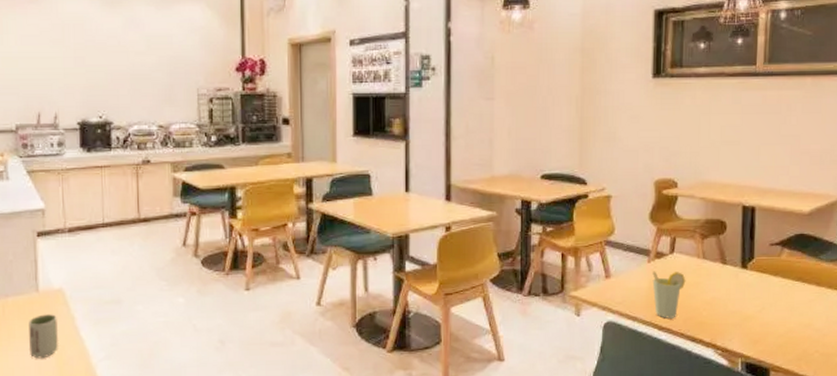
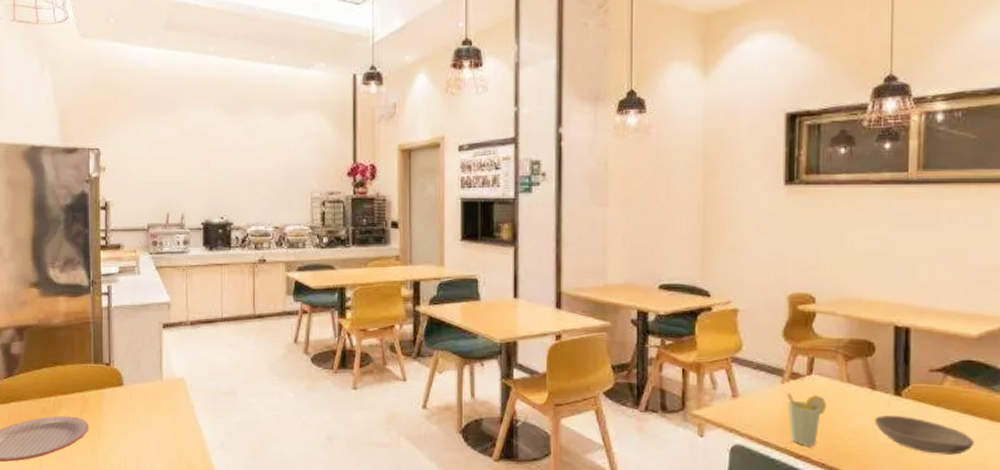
cup: present [29,314,58,359] -> none [153,401,178,443]
bowl: none [724,286,804,318] -> present [874,415,974,455]

